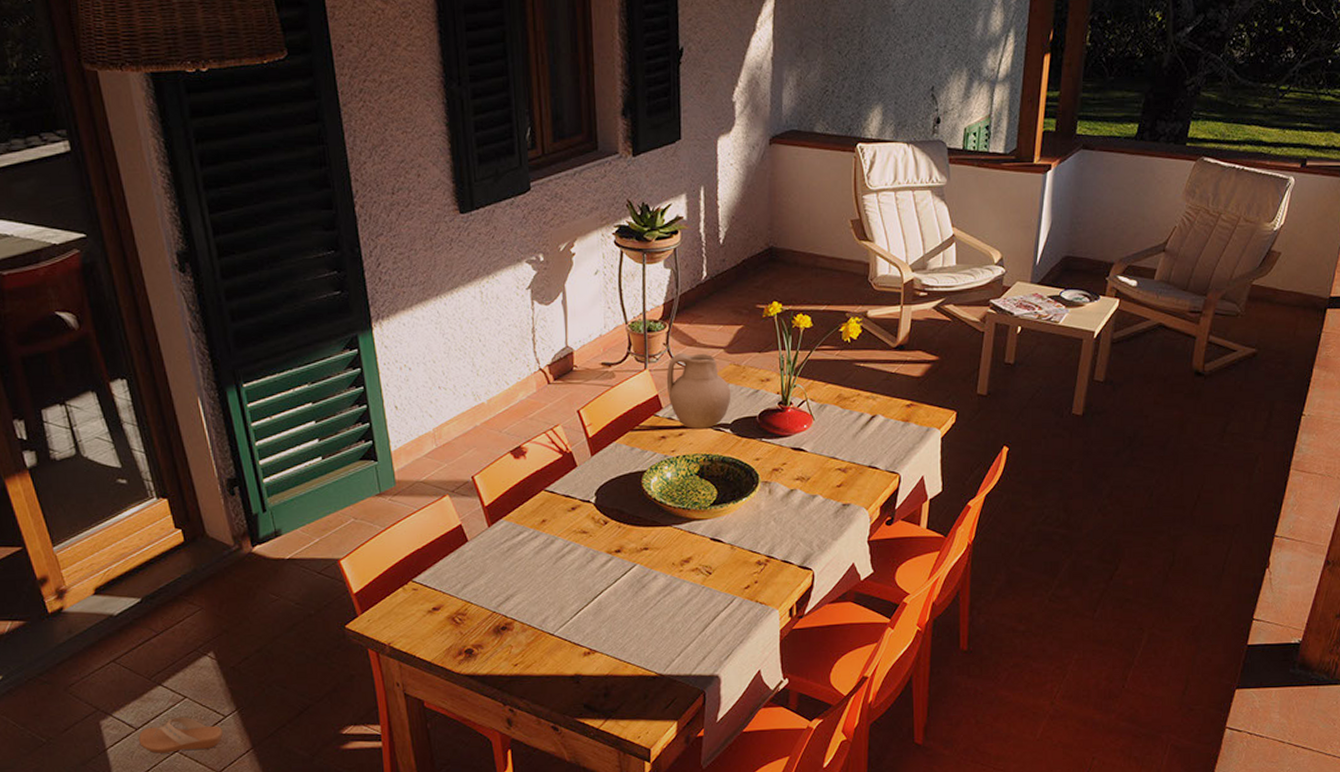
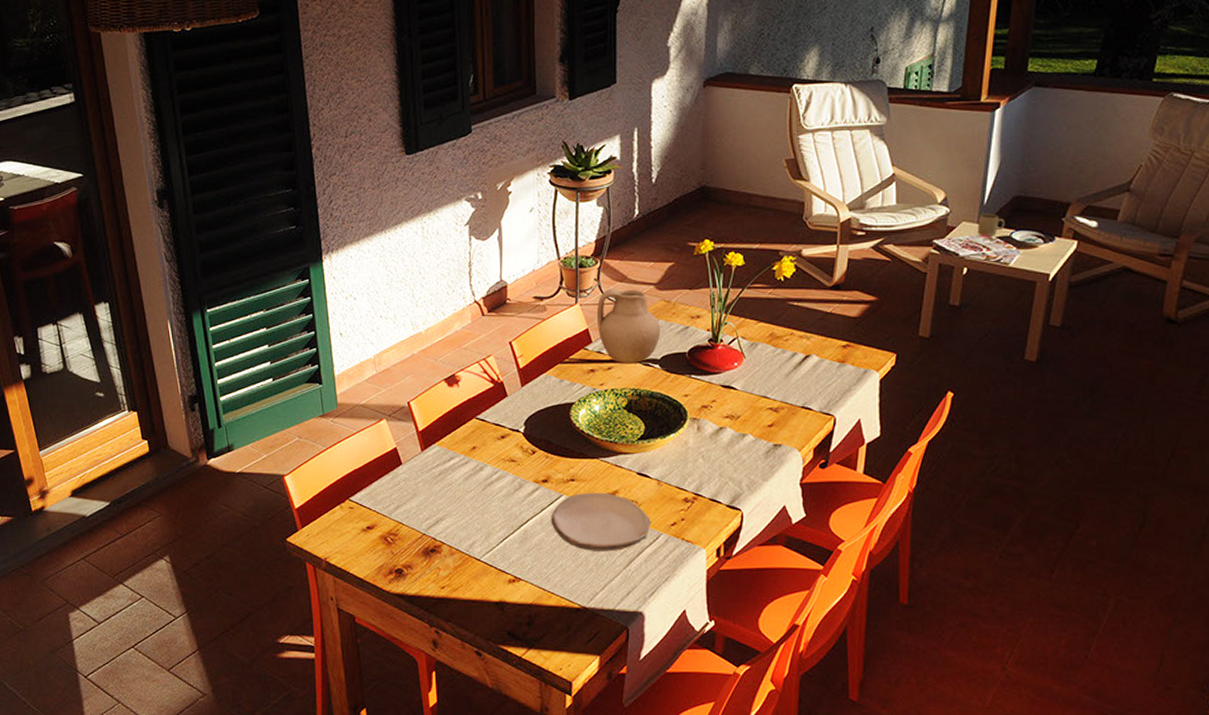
sandal: present [139,716,224,754] -> none [101,614,174,648]
plate: none [625,559,725,619] -> present [551,492,651,552]
mug: none [1031,273,1055,296] -> present [978,213,1005,236]

